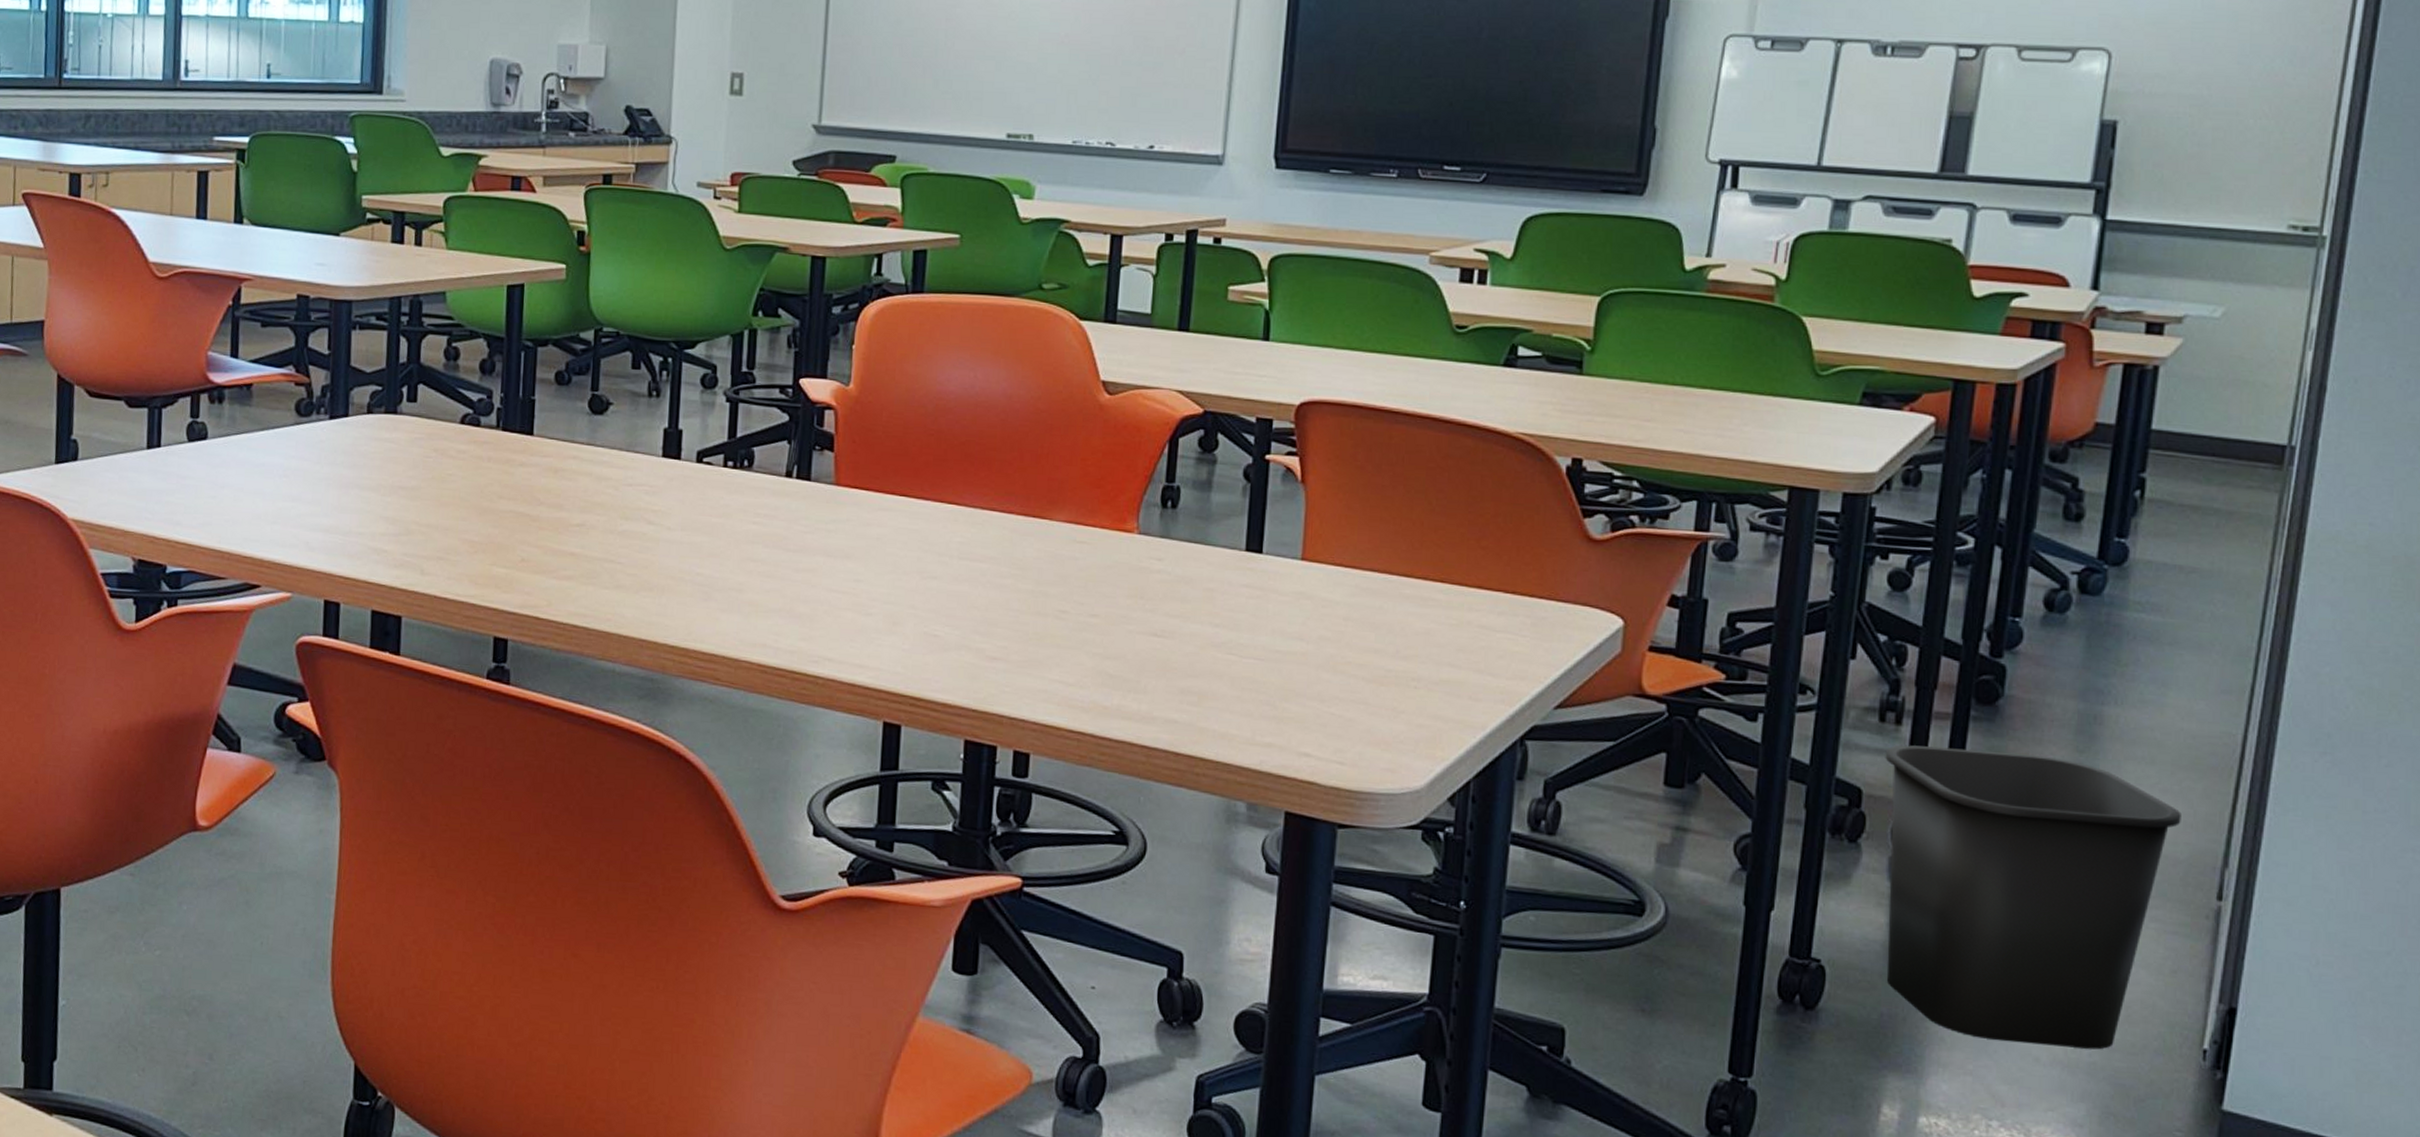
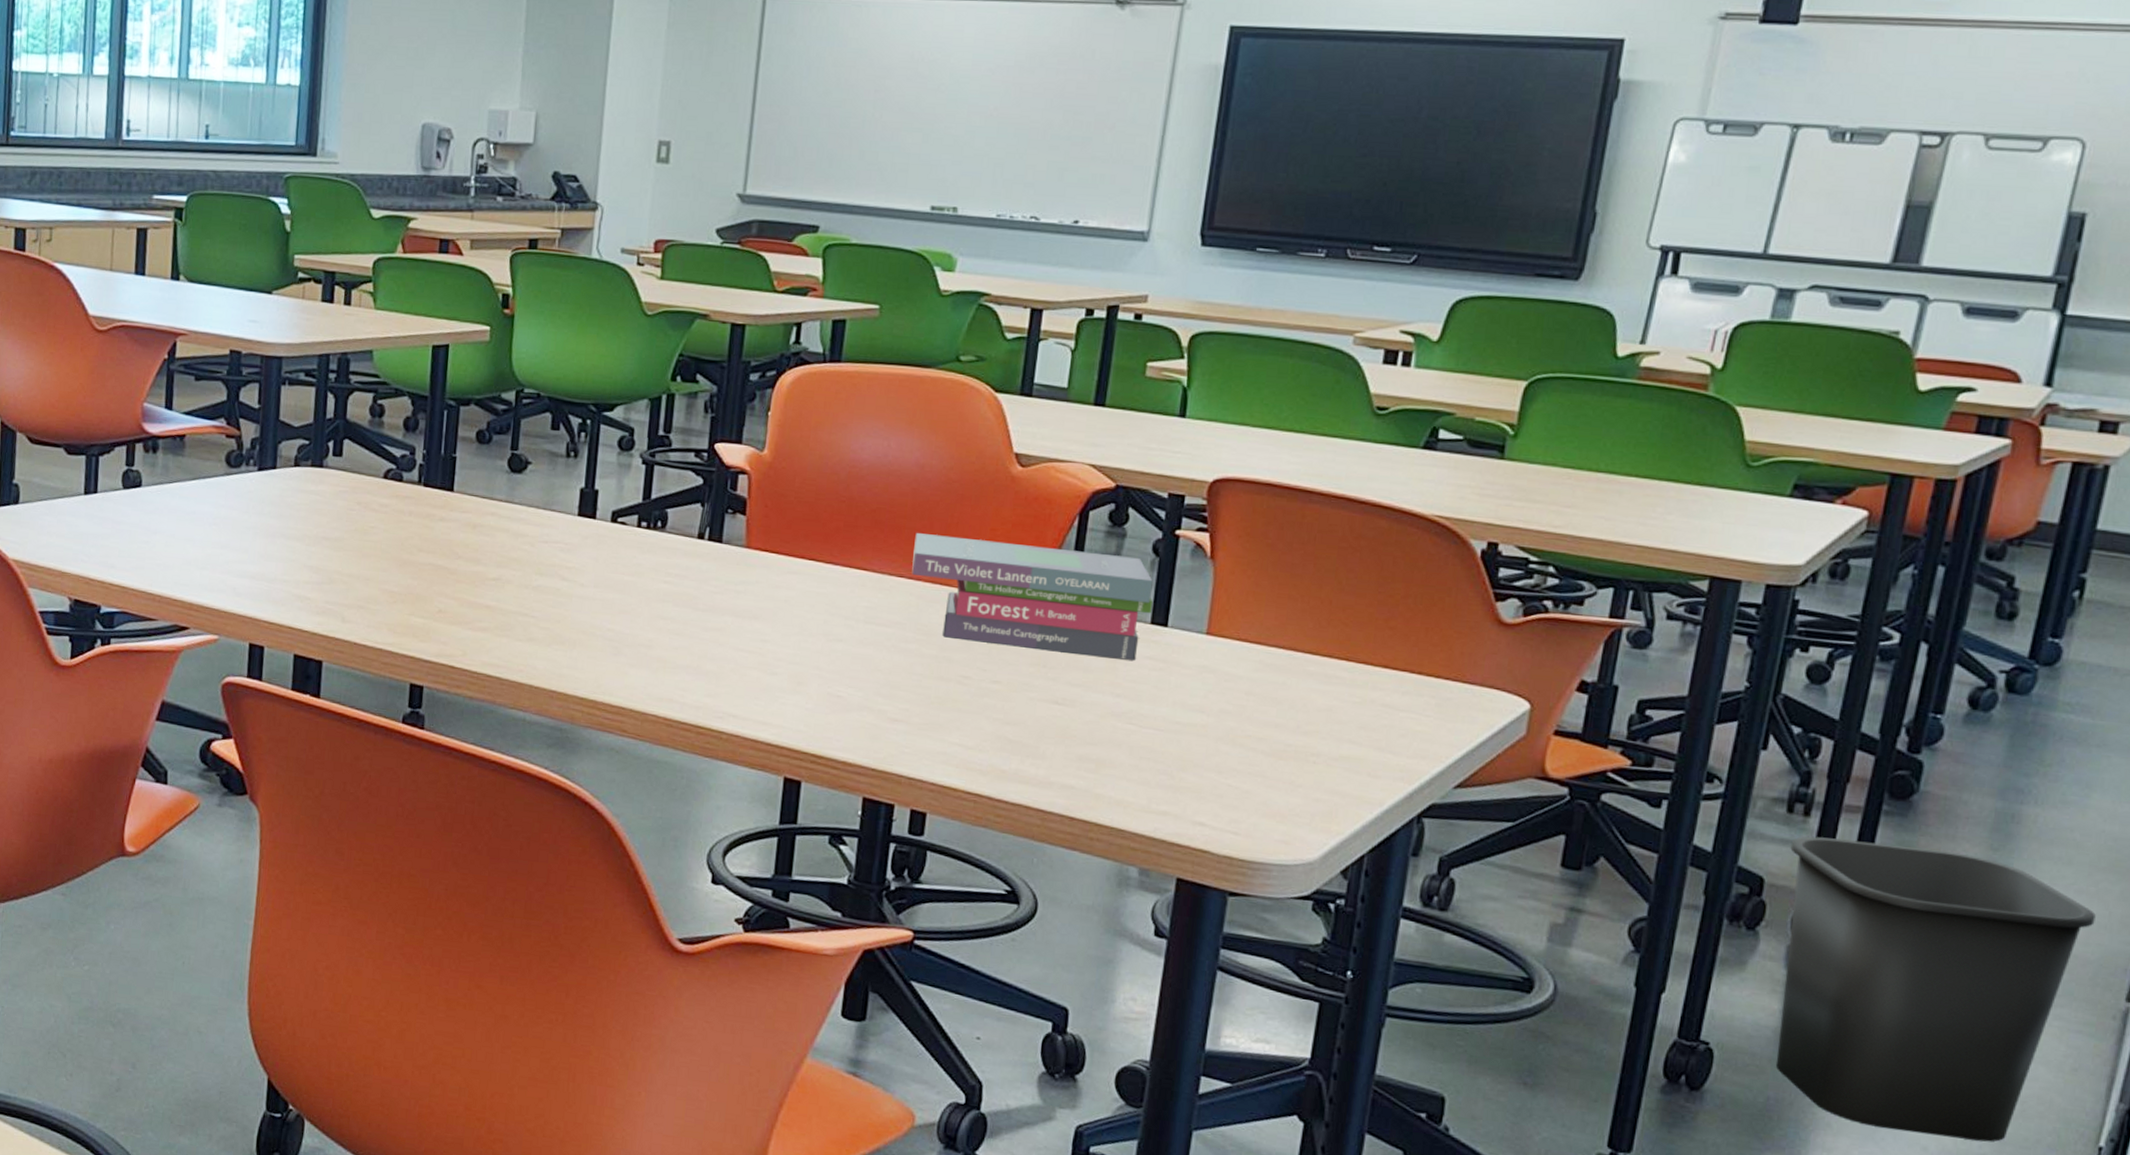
books: none [1004,465,1247,590] -> present [912,533,1154,662]

